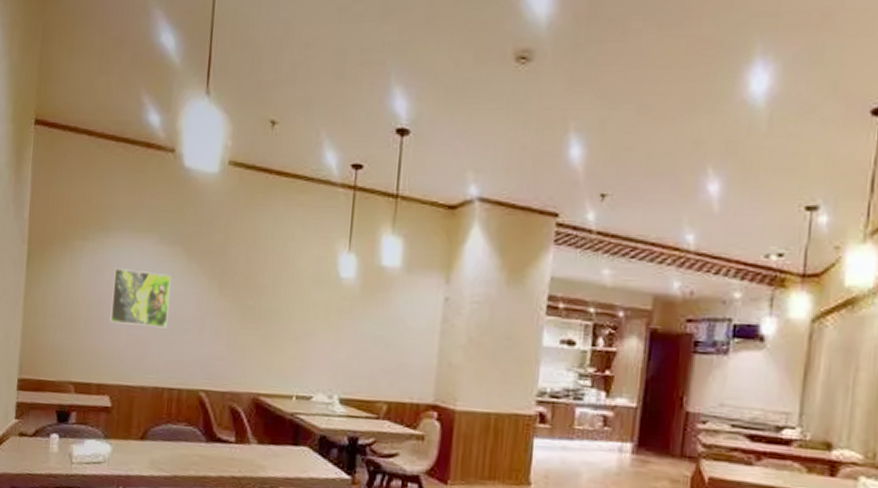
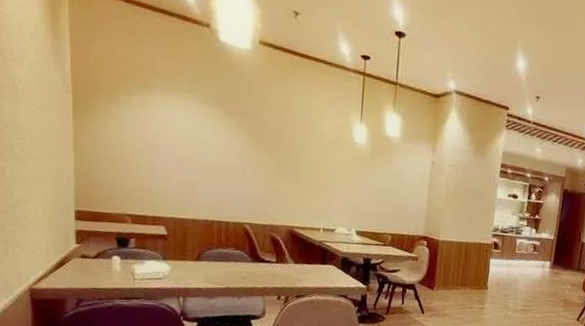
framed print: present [110,267,171,329] -> none [160,121,214,174]

